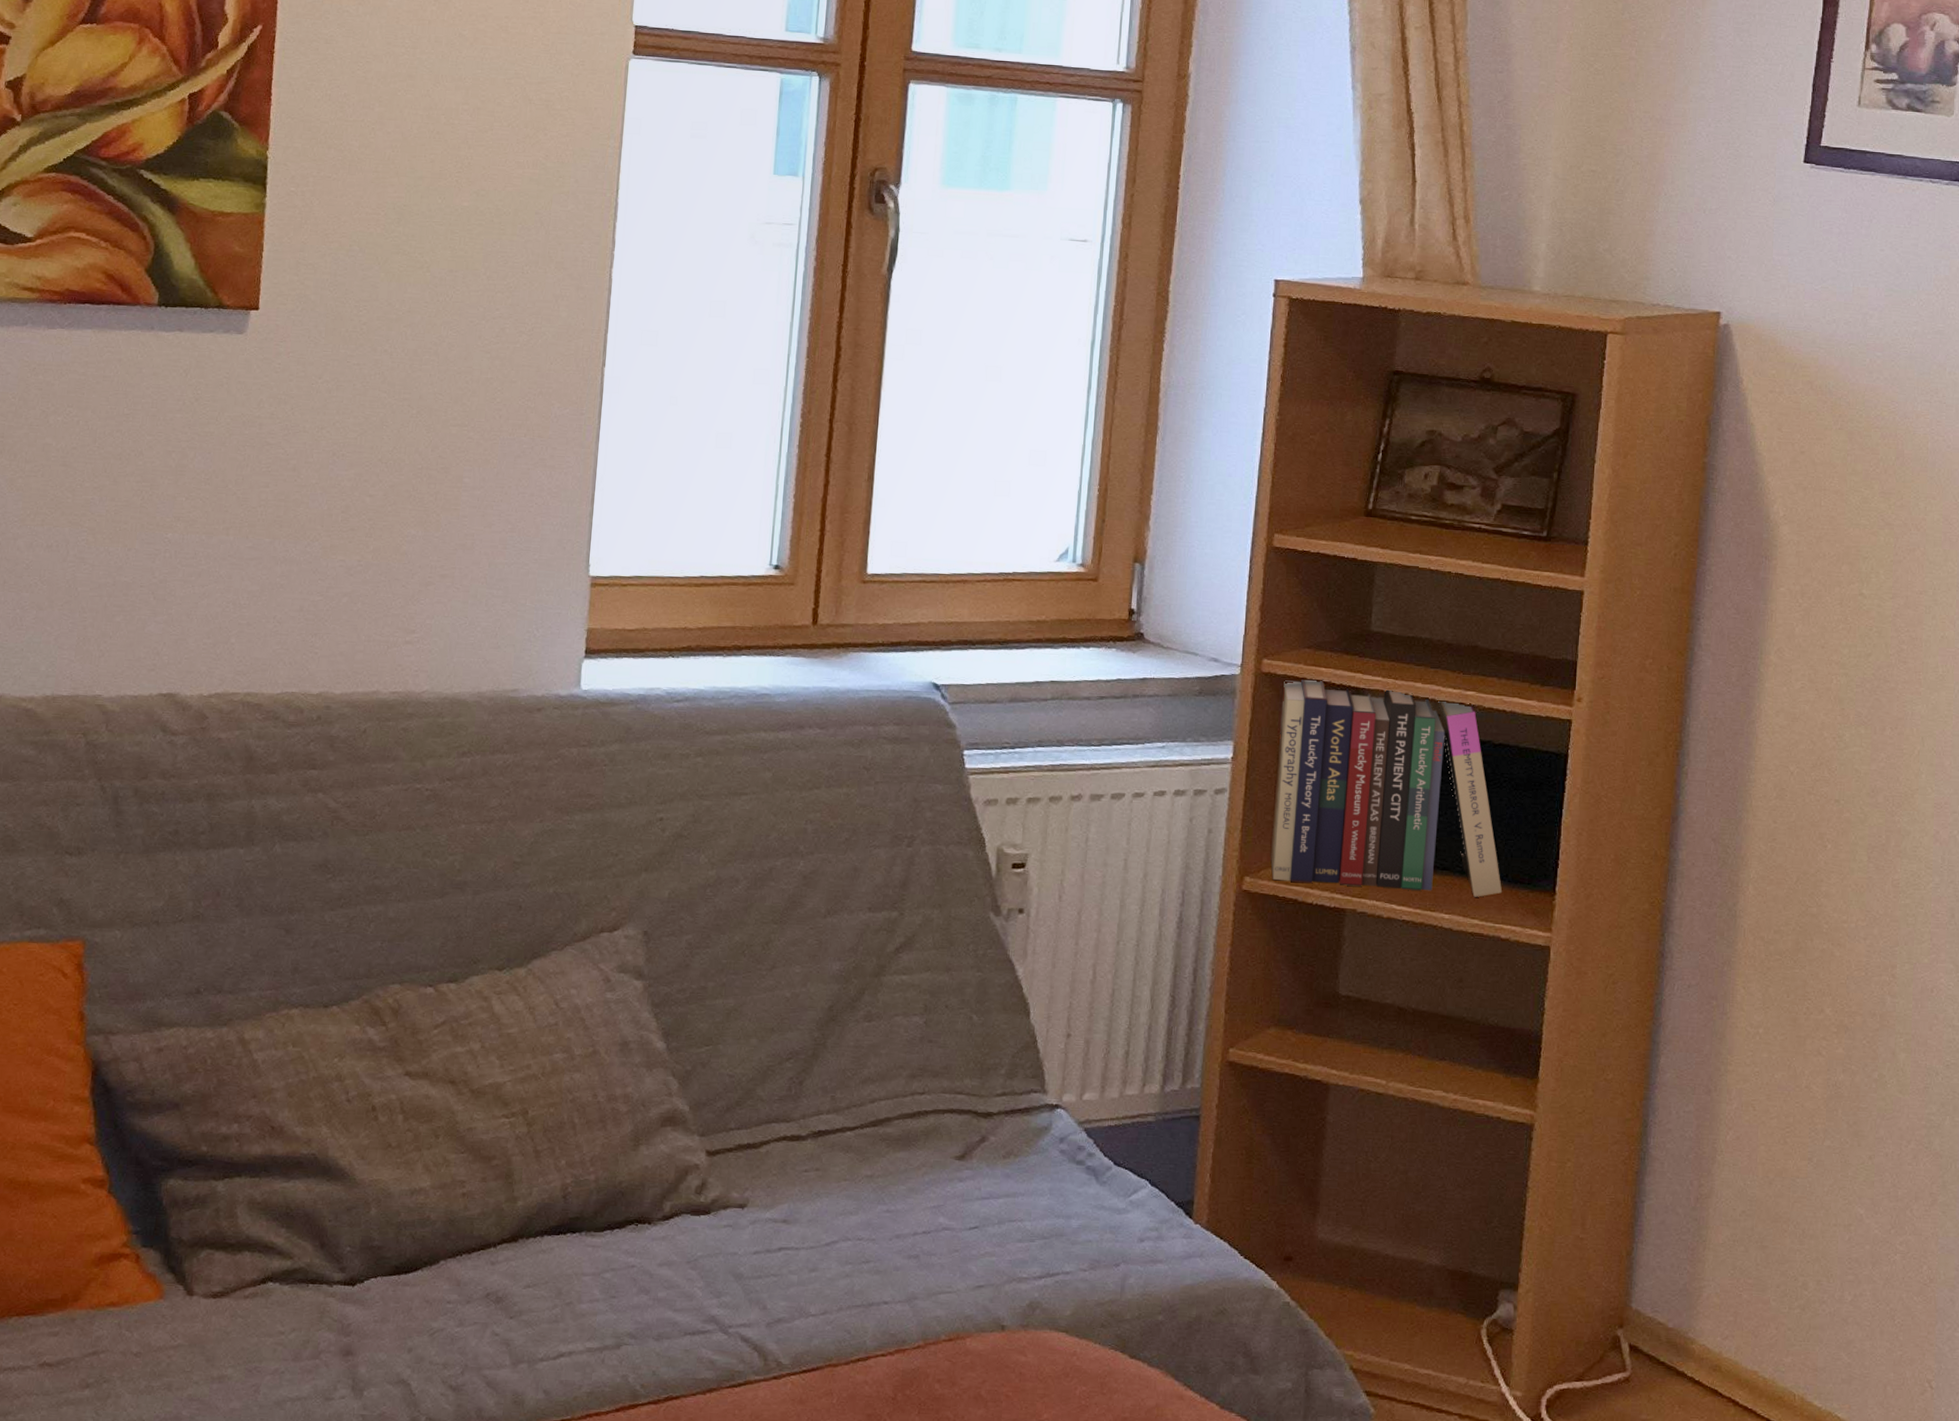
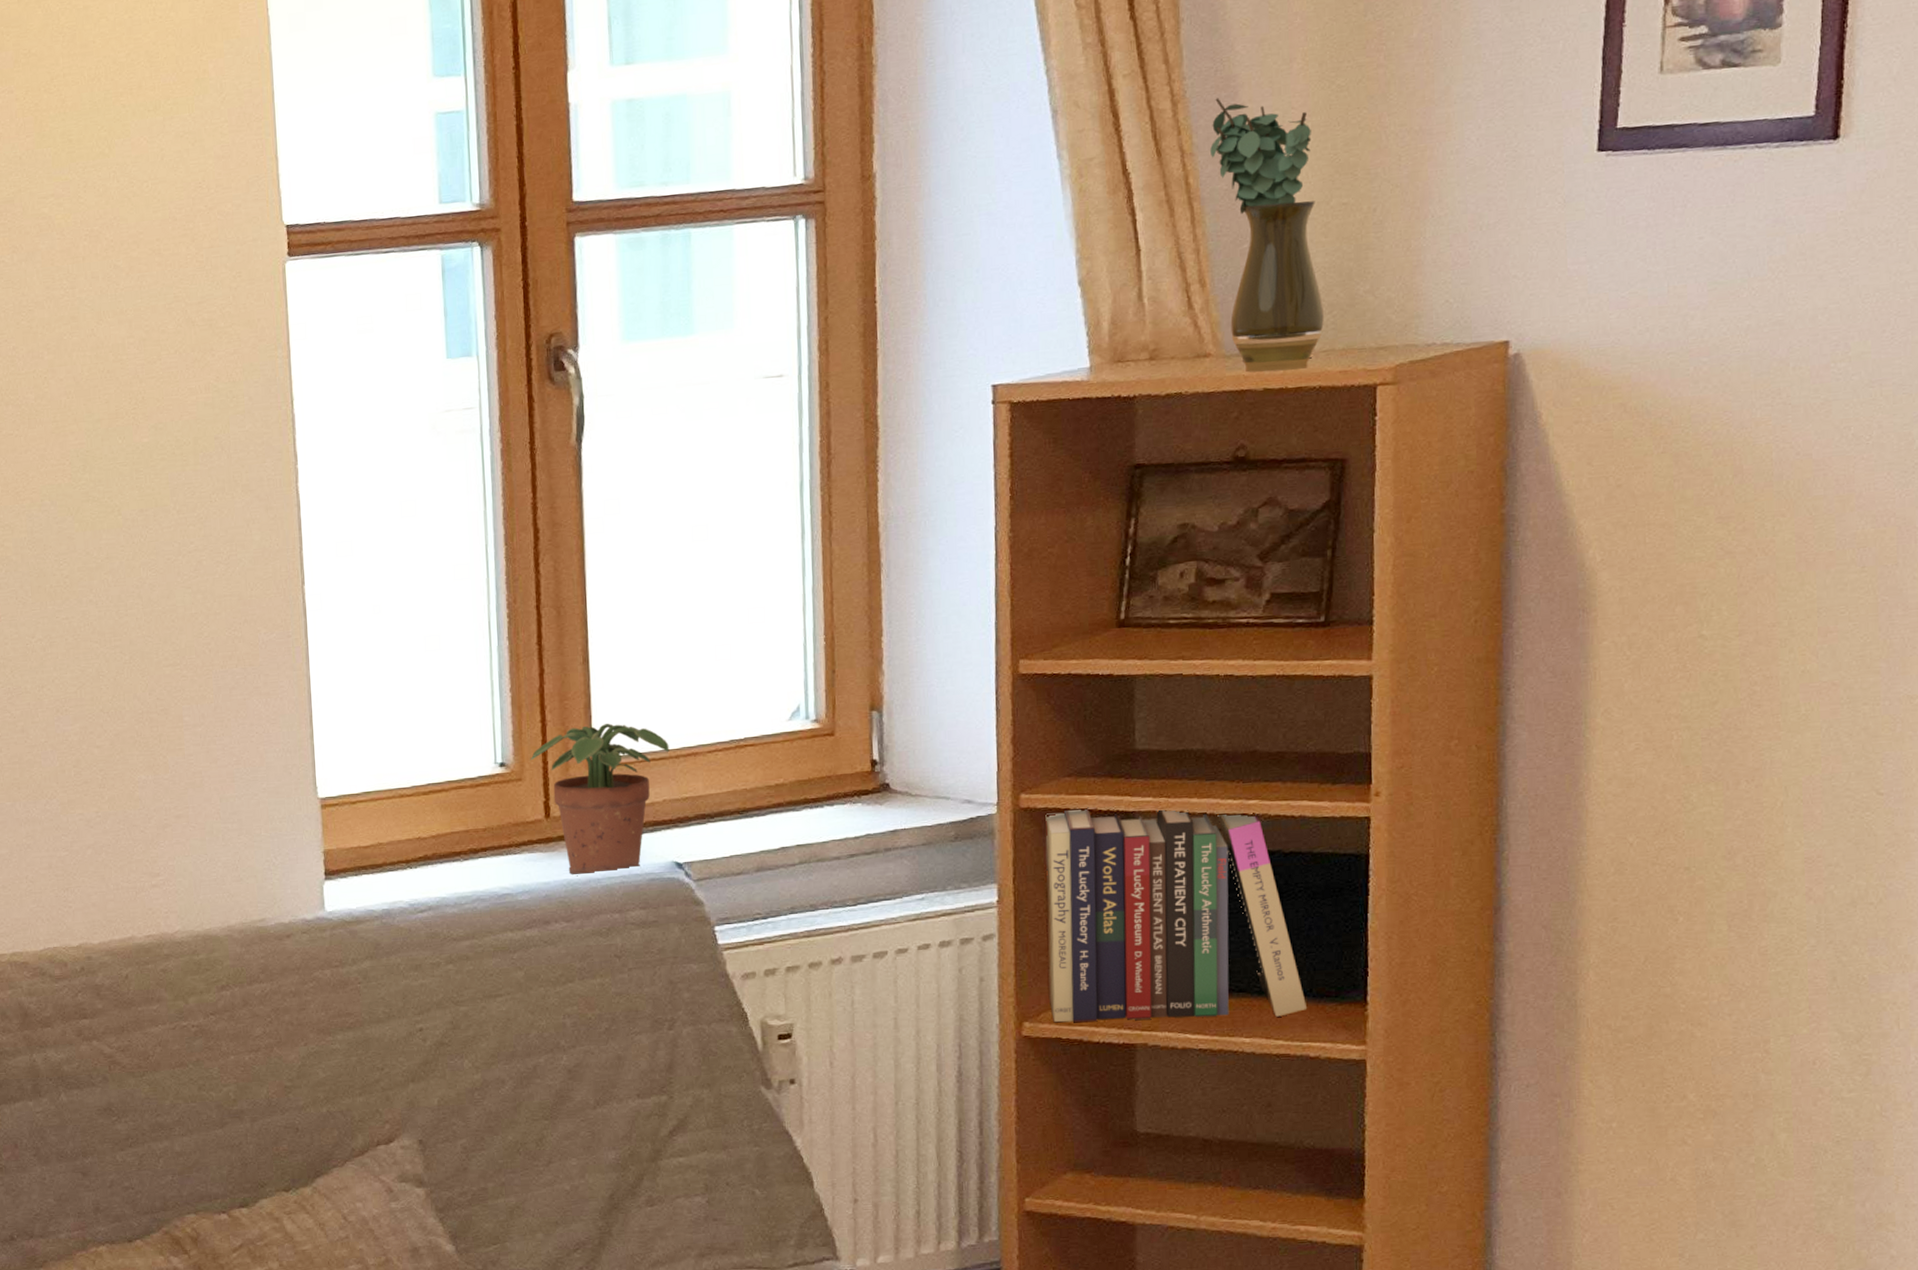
potted plant: none [805,540,941,686] -> present [530,723,669,877]
vase: none [1483,61,1570,309] -> present [1210,98,1324,373]

